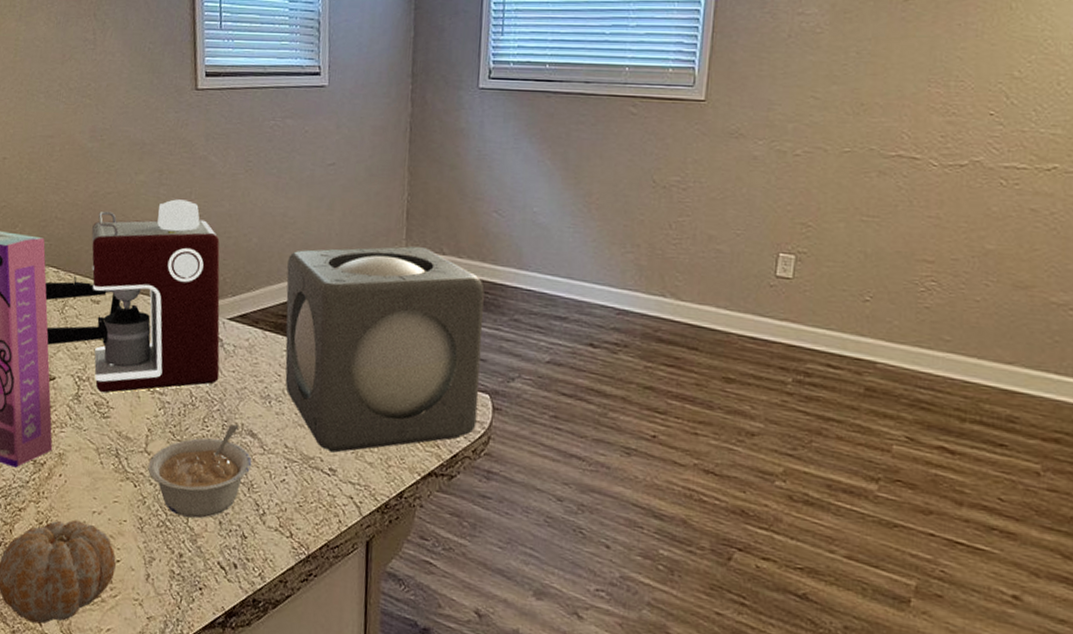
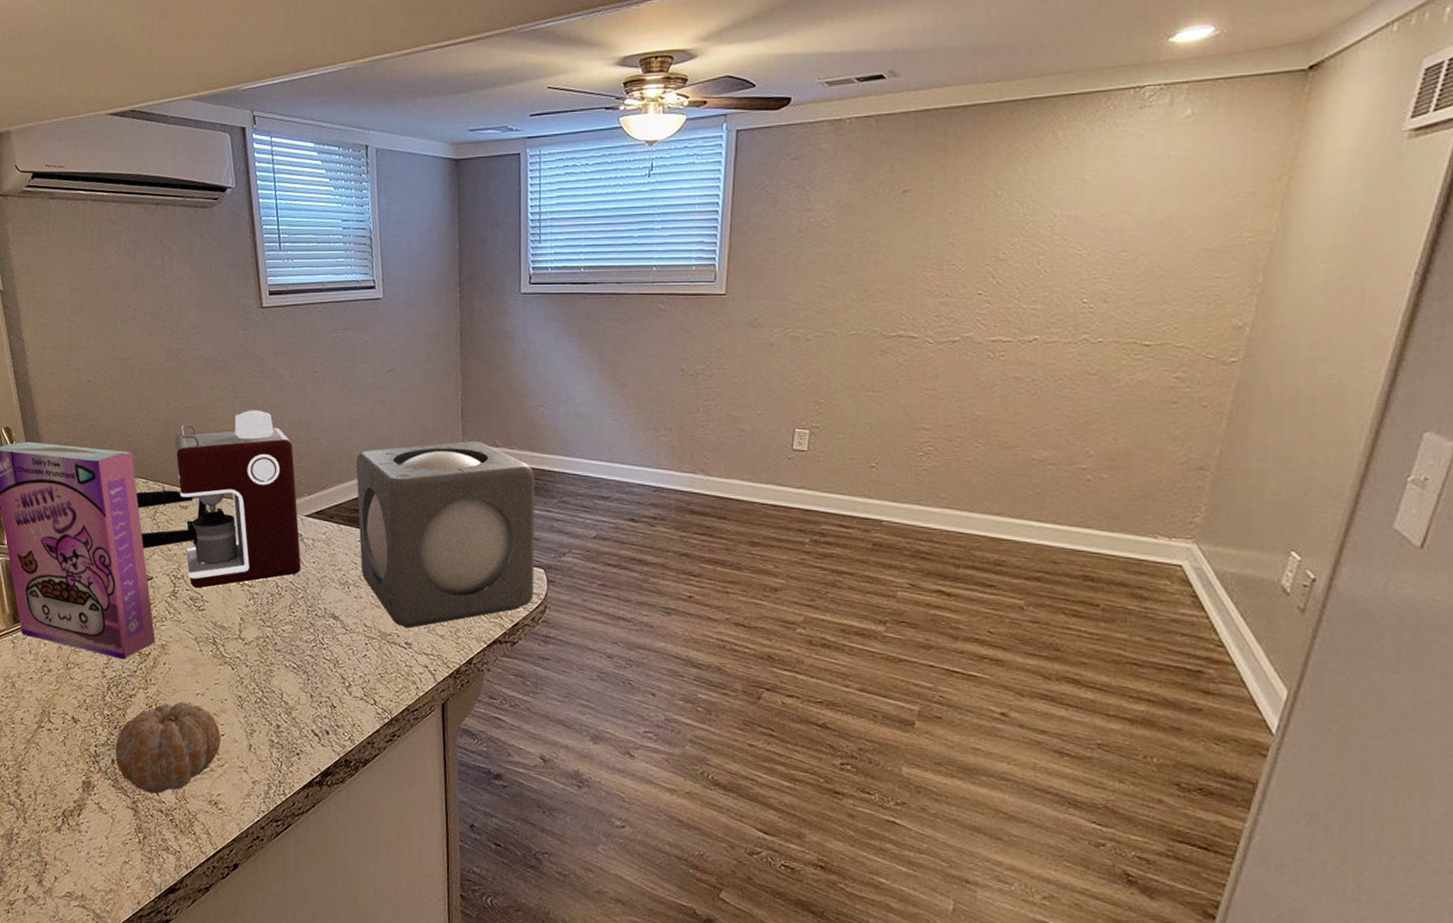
legume: present [148,425,252,519] -> none [243,610,336,694]

